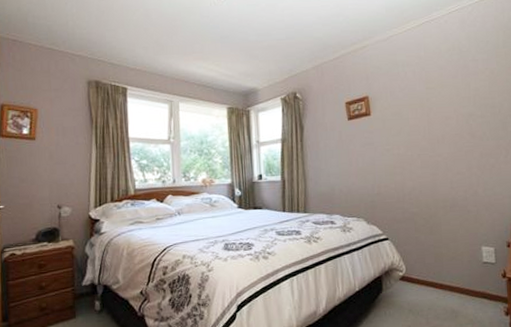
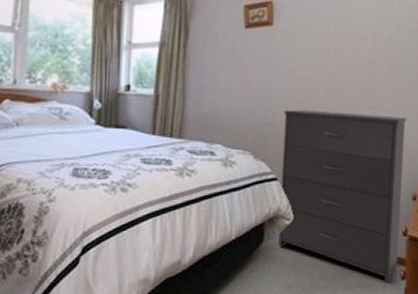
dresser: none [387,178,501,319] -> present [278,109,406,283]

